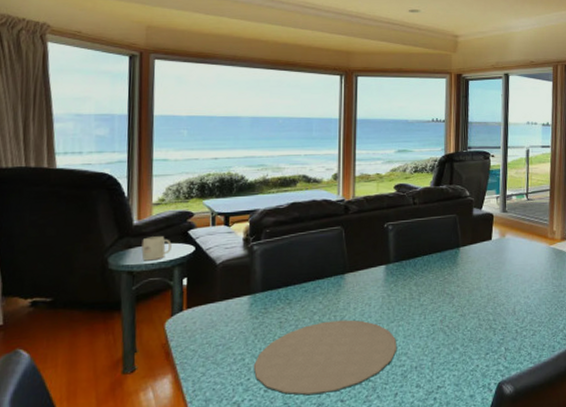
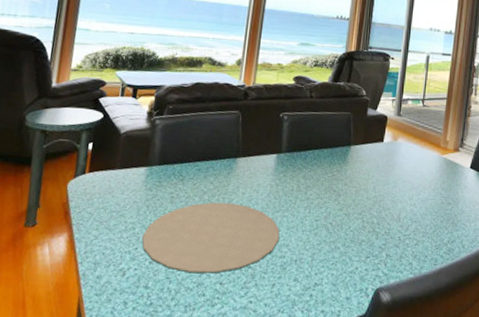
mug: present [141,236,172,261] -> none [55,100,83,123]

